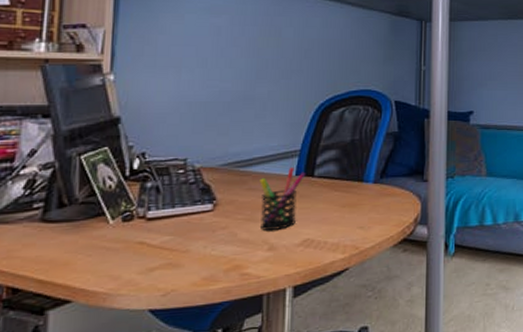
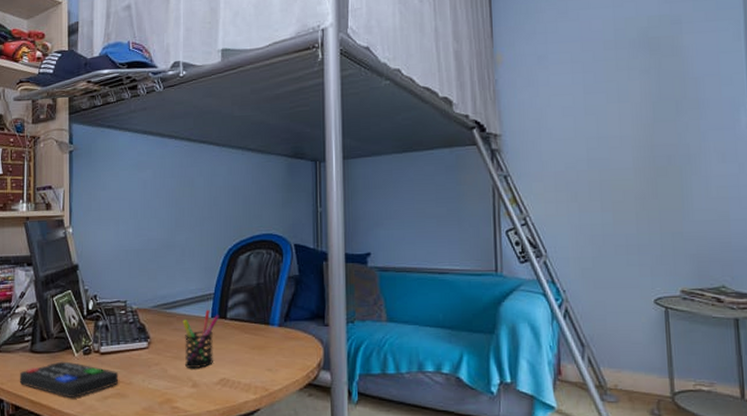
remote control: none [21,230,172,273] -> present [19,361,119,397]

